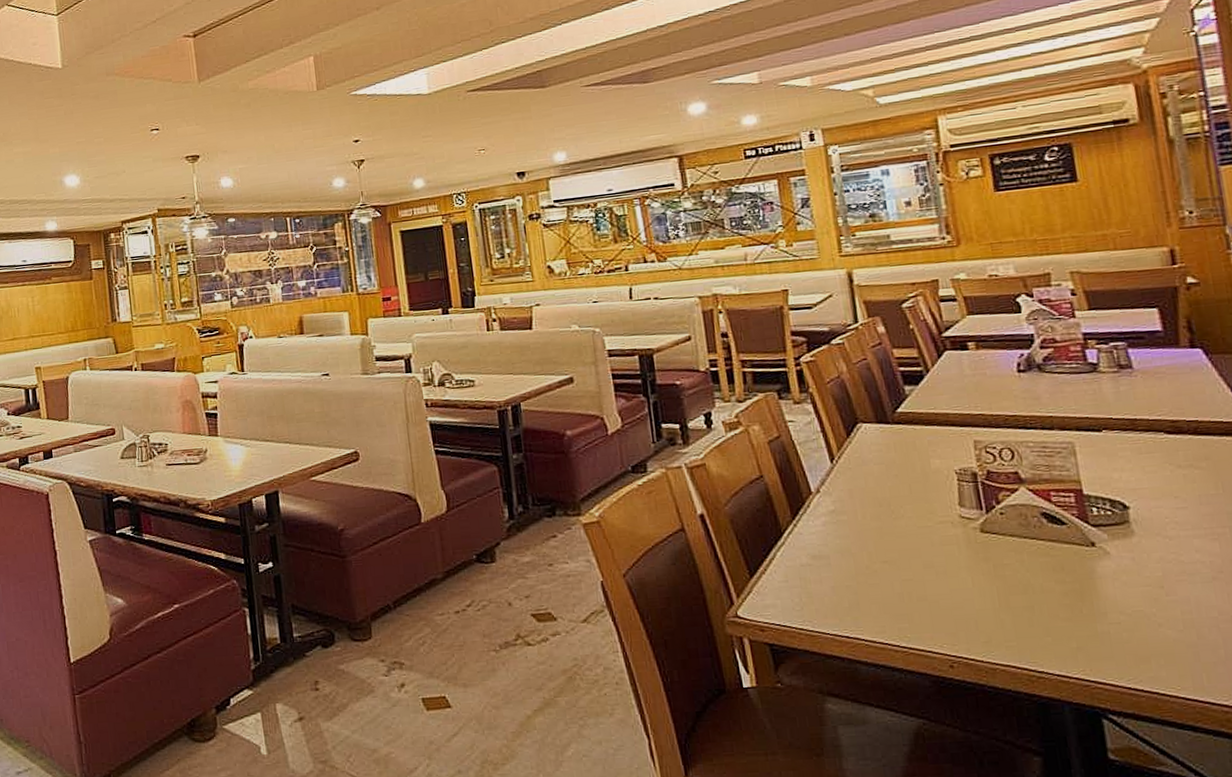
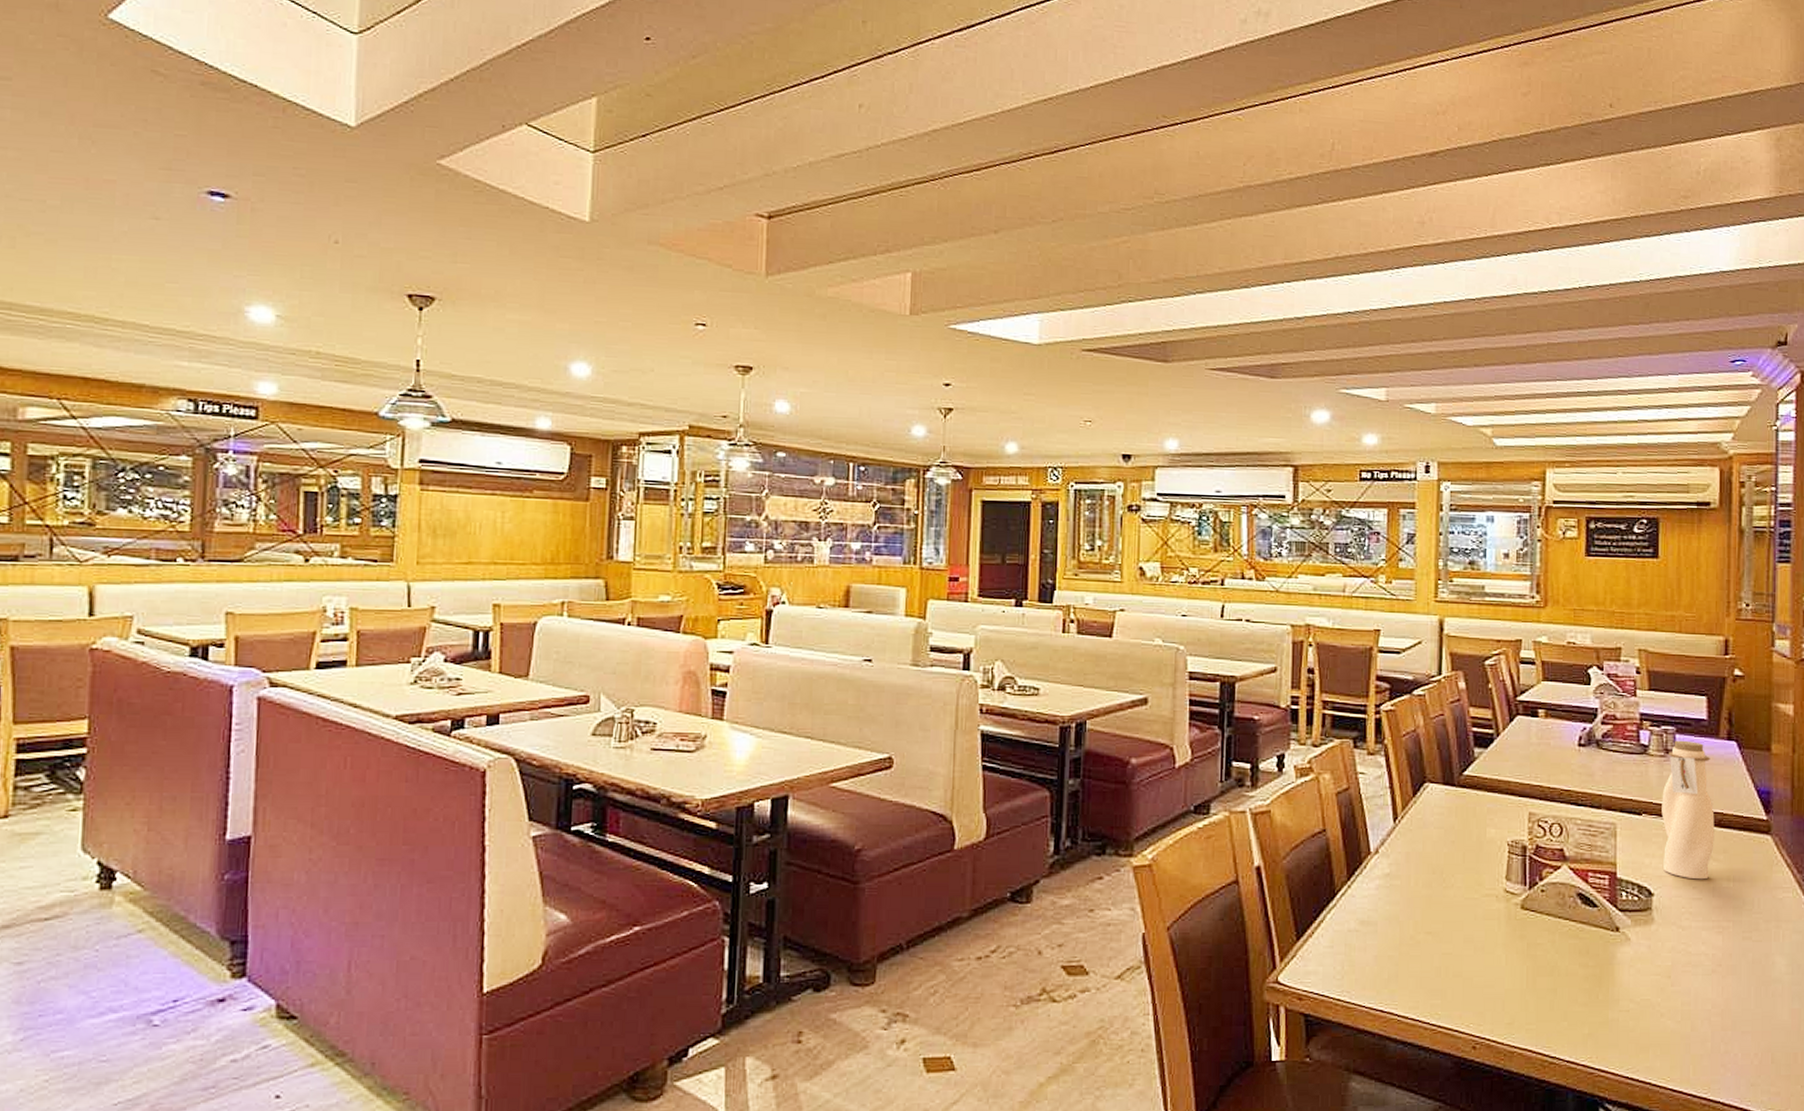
water bottle: none [1122,353,1193,489] -> present [1662,740,1715,880]

